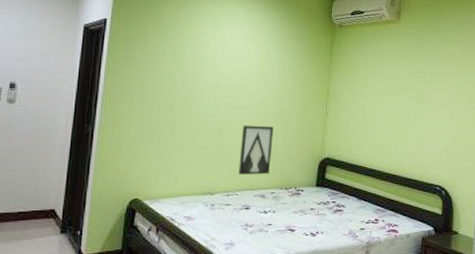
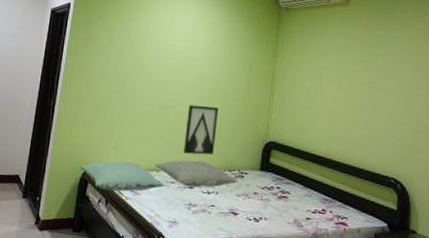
pillow: none [126,187,220,218] -> present [80,161,165,192]
pillow: none [208,181,295,208] -> present [154,160,238,187]

